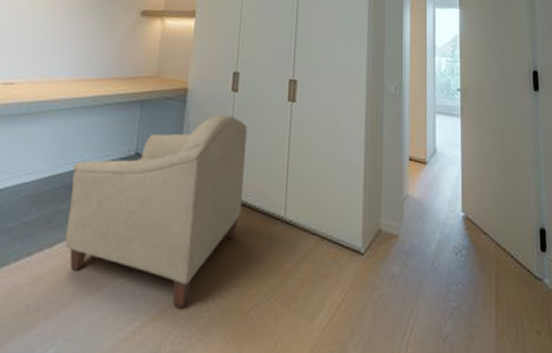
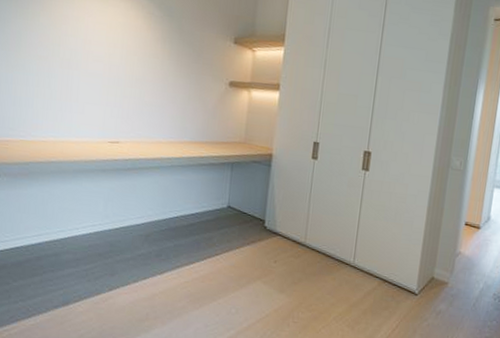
chair: present [64,114,247,309] -> none [172,178,325,324]

